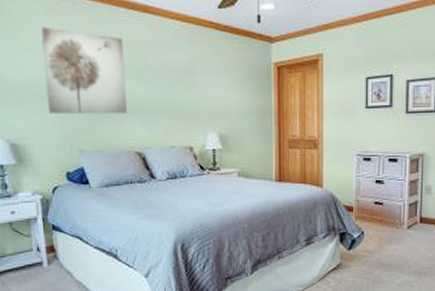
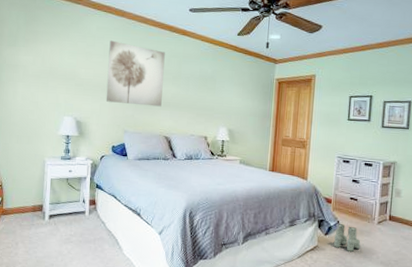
boots: none [359,233,390,266] -> present [334,223,361,253]

